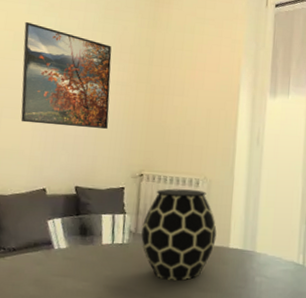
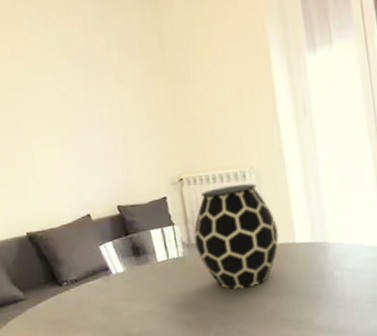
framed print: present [20,21,112,130] -> none [29,43,136,151]

